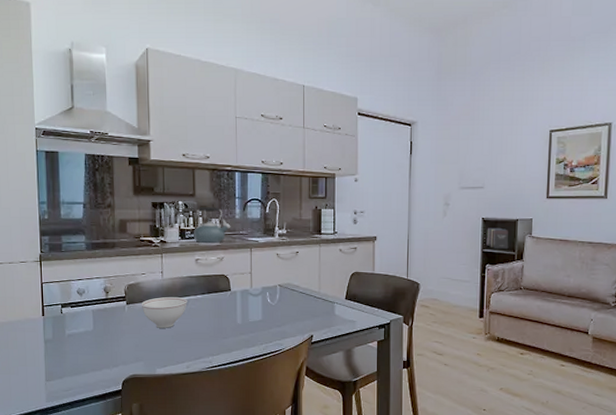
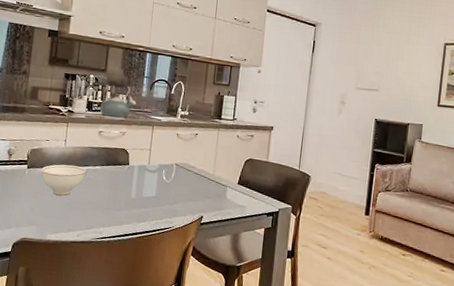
books: present [486,227,509,250] -> none [377,128,399,152]

